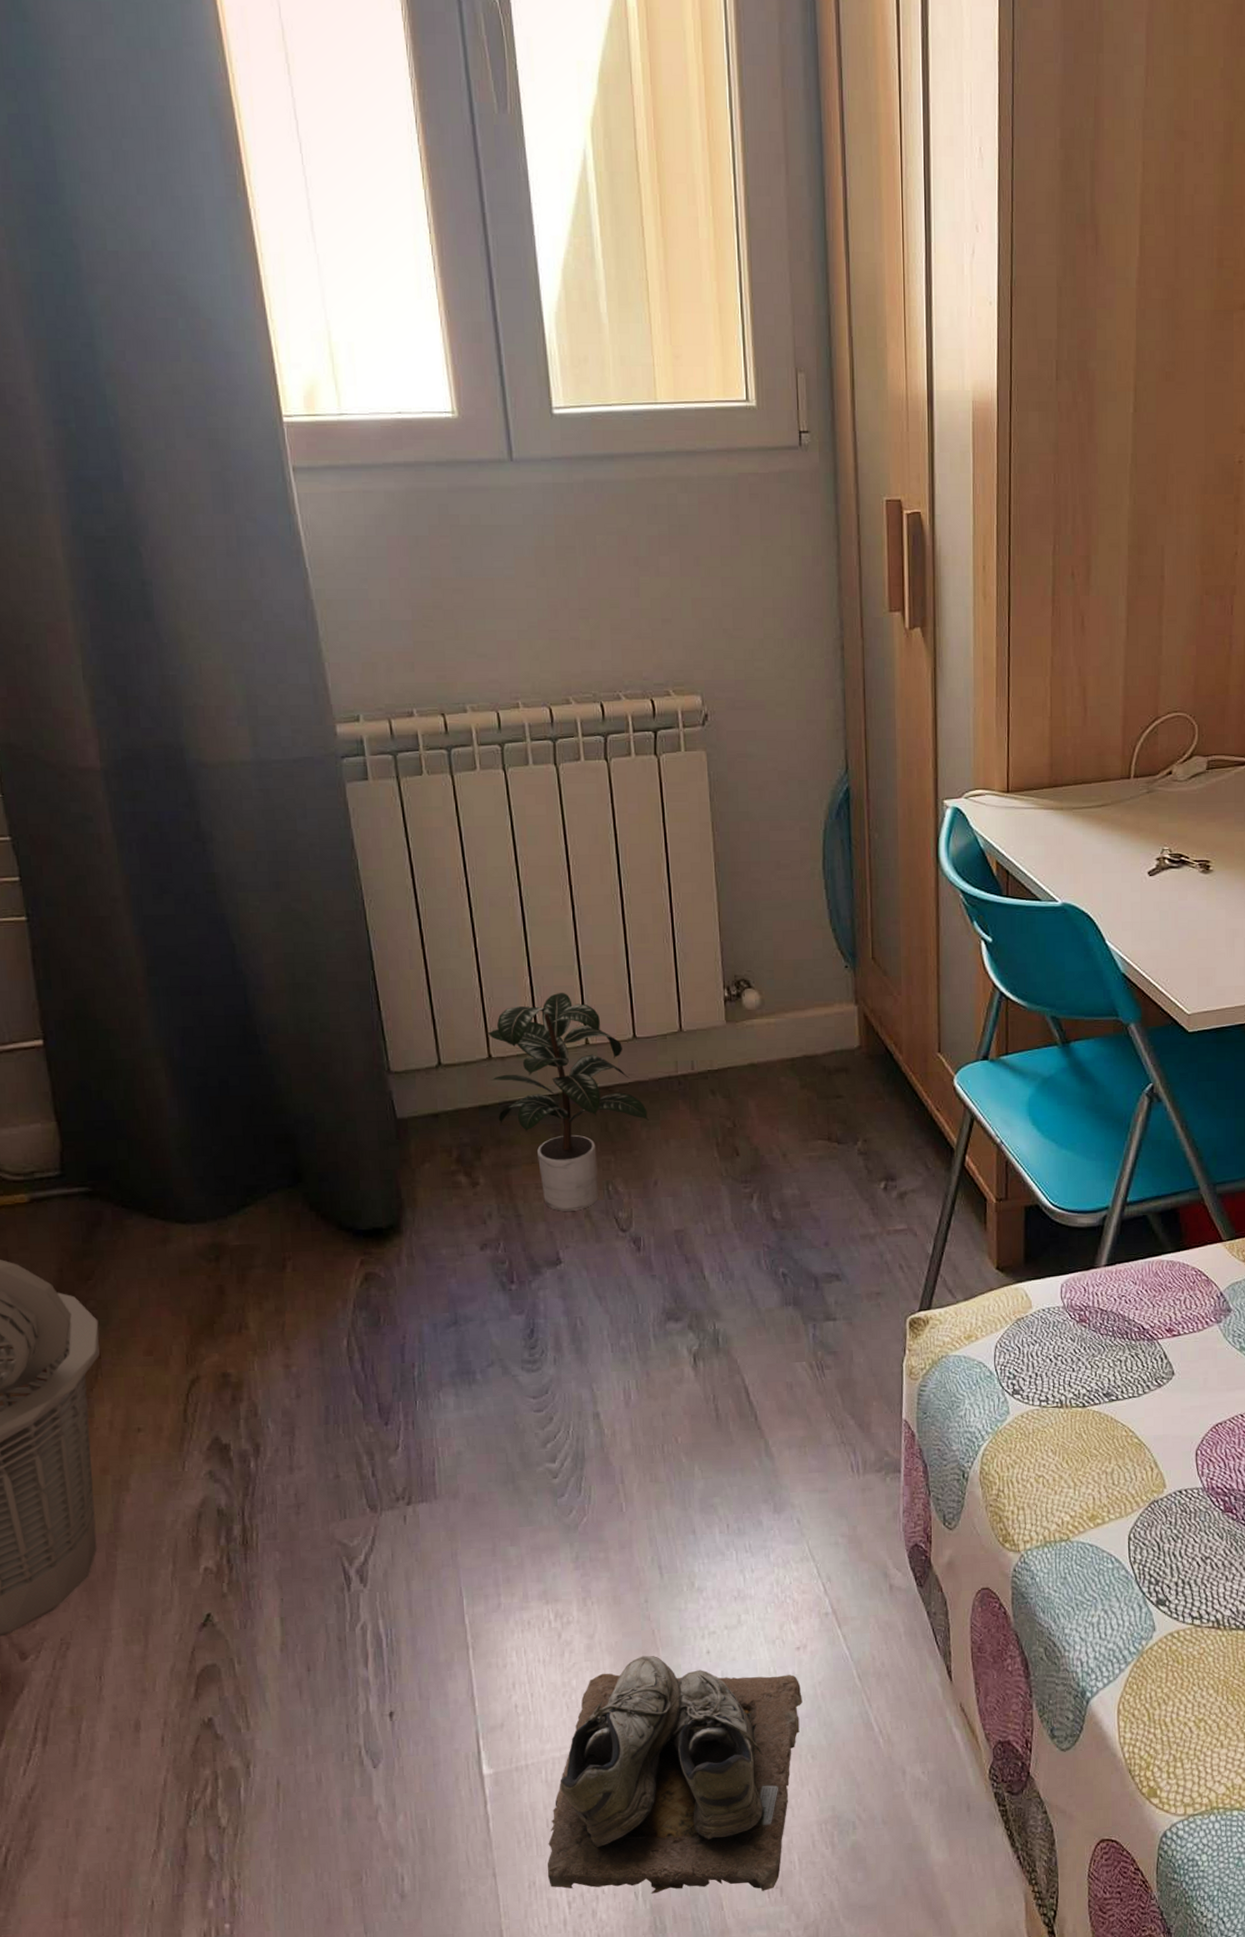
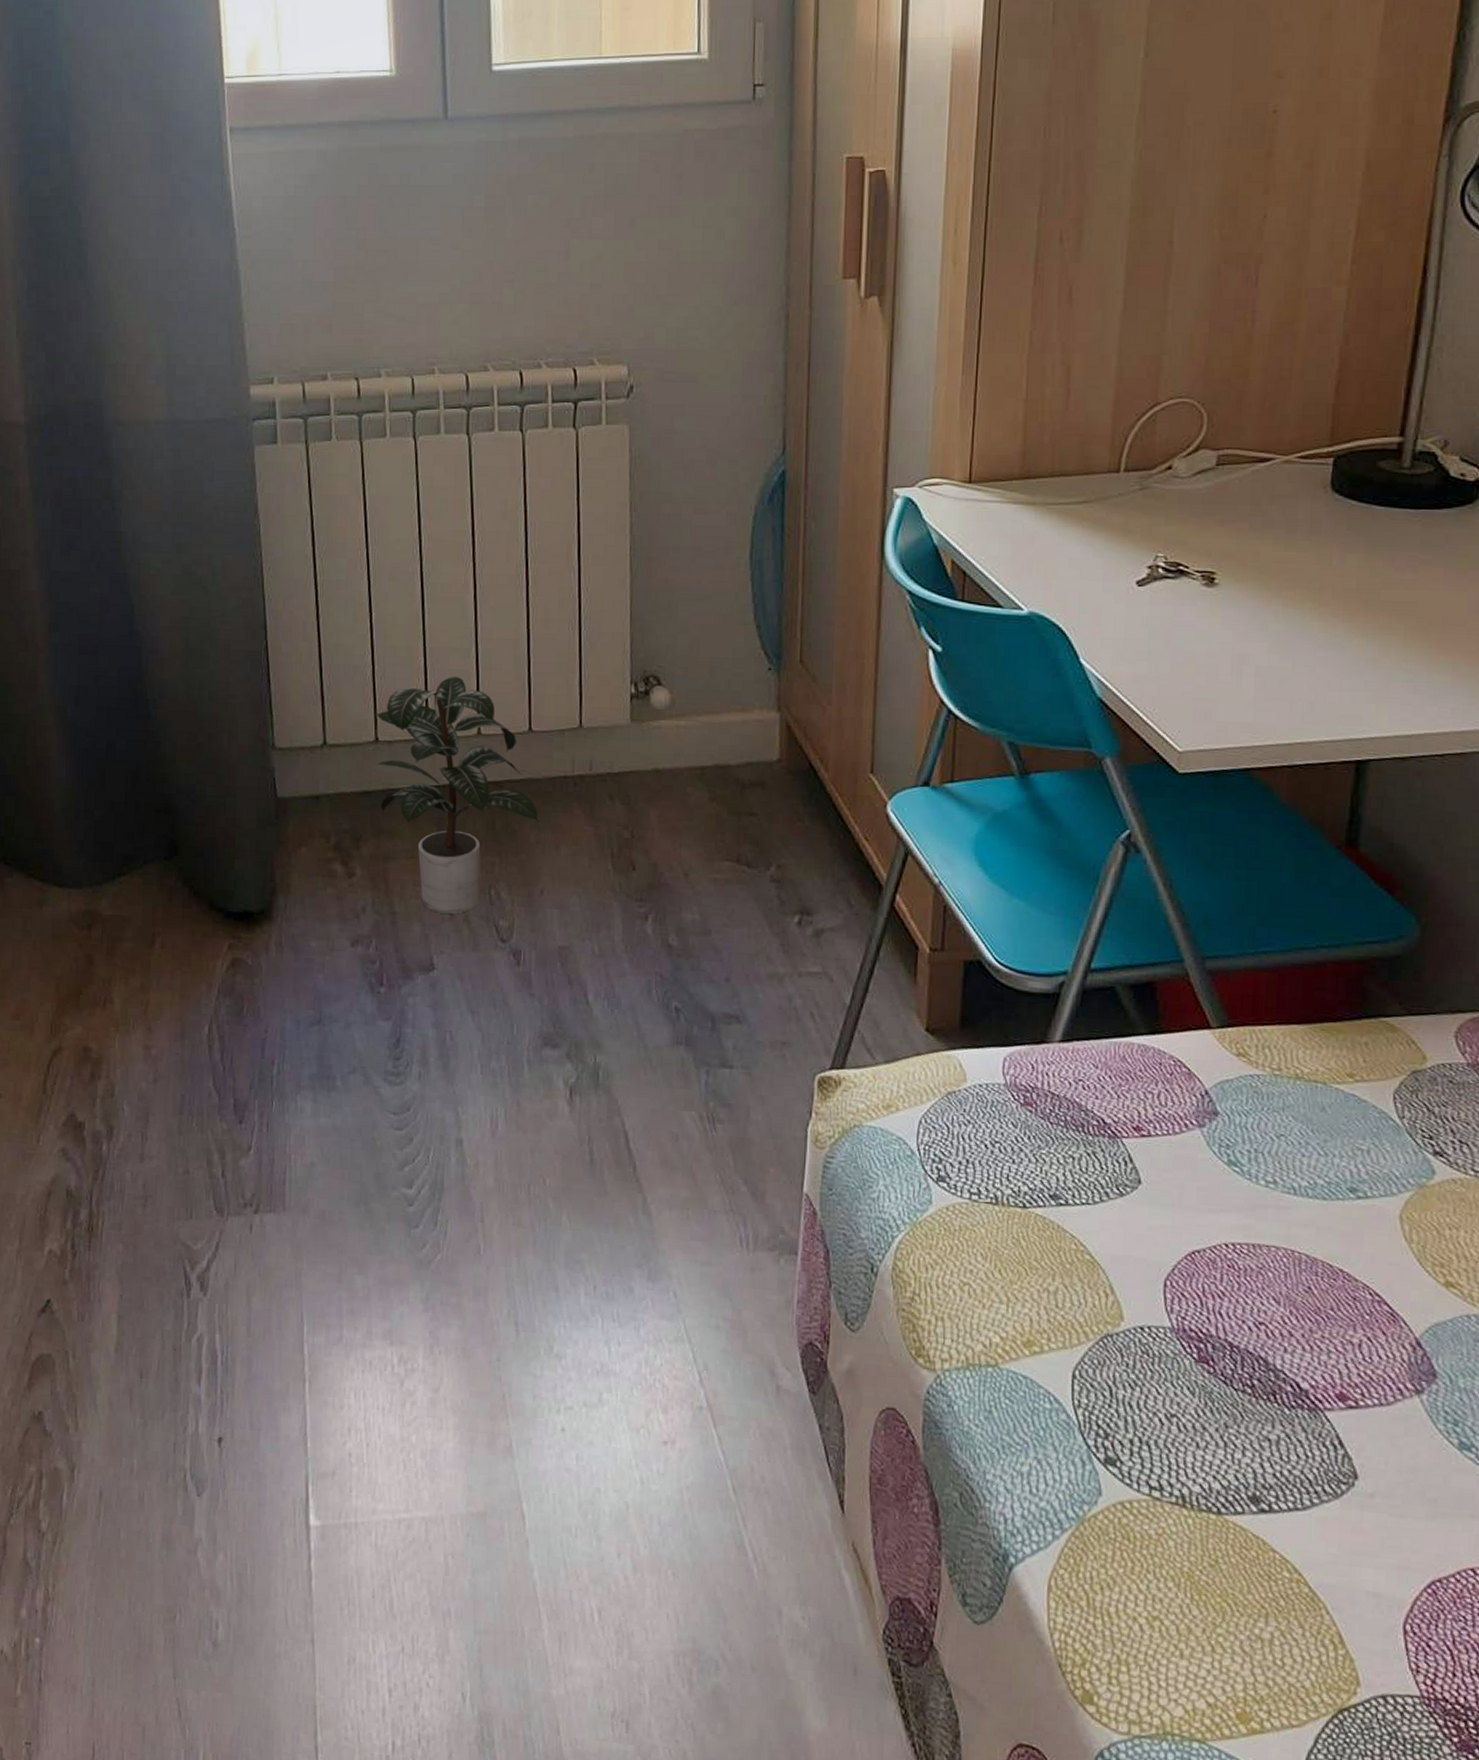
shoe: present [547,1655,802,1894] -> none [369,1421,666,1722]

